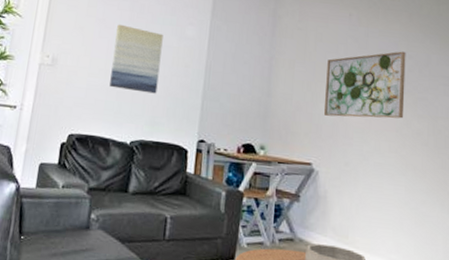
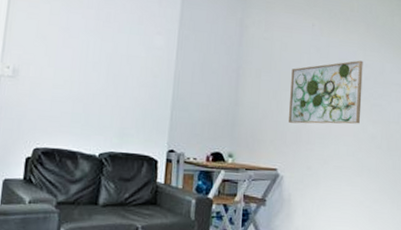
wall art: present [109,24,163,94] -> none [76,33,131,105]

